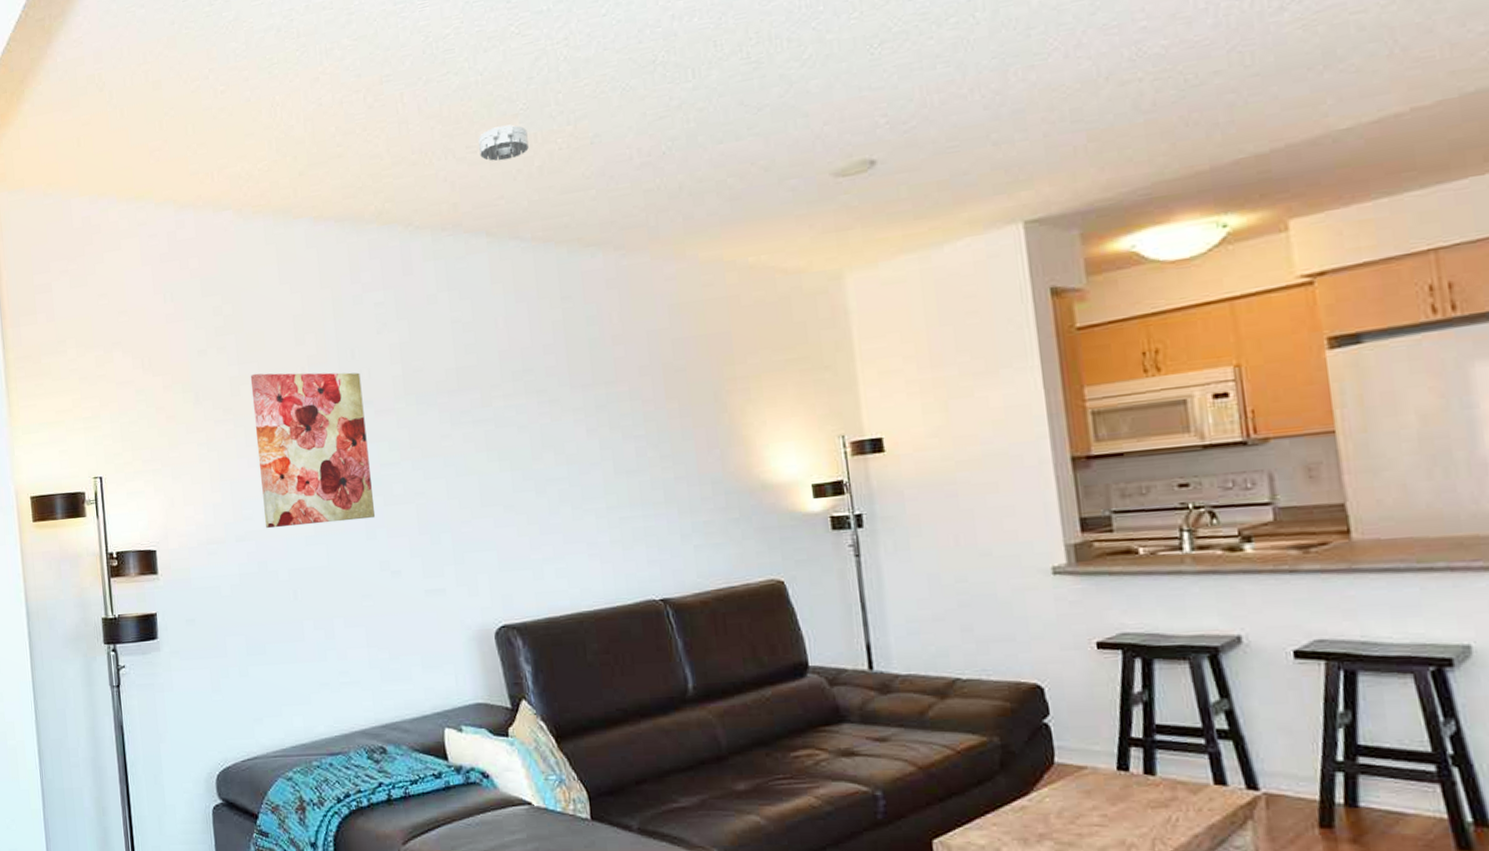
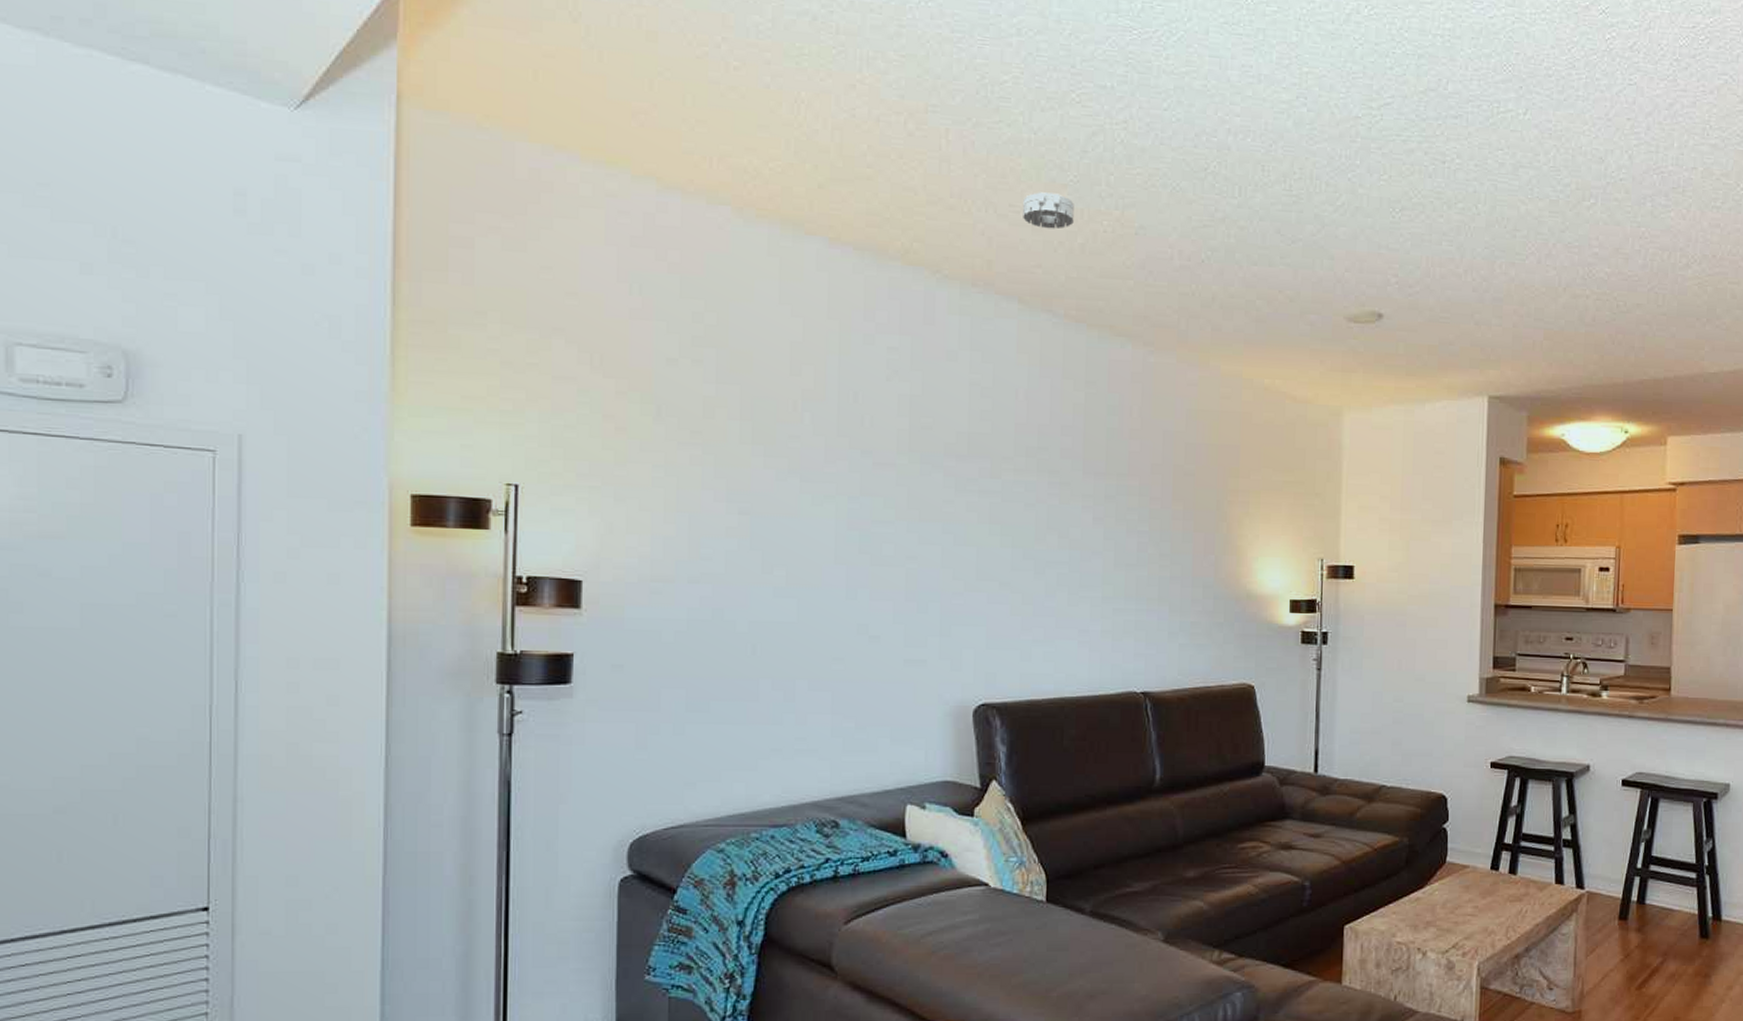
wall art: present [250,372,376,529] -> none [728,397,861,577]

